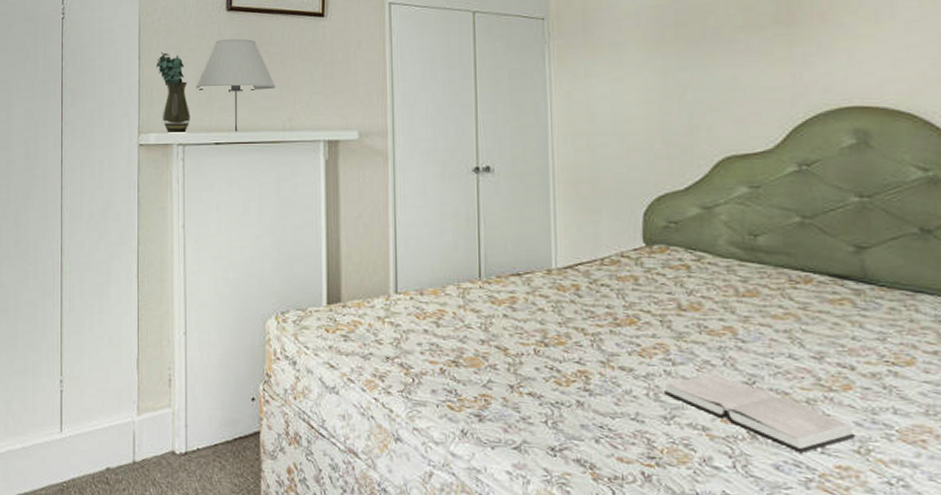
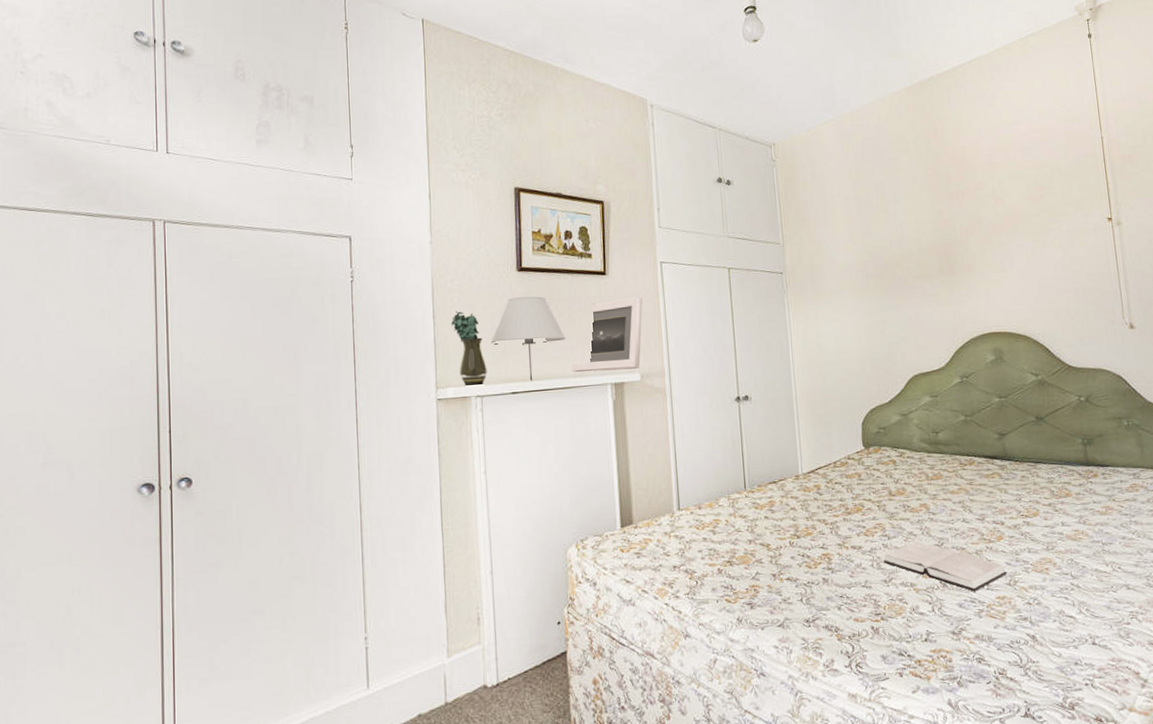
picture frame: none [280,43,365,126] -> present [571,297,643,373]

